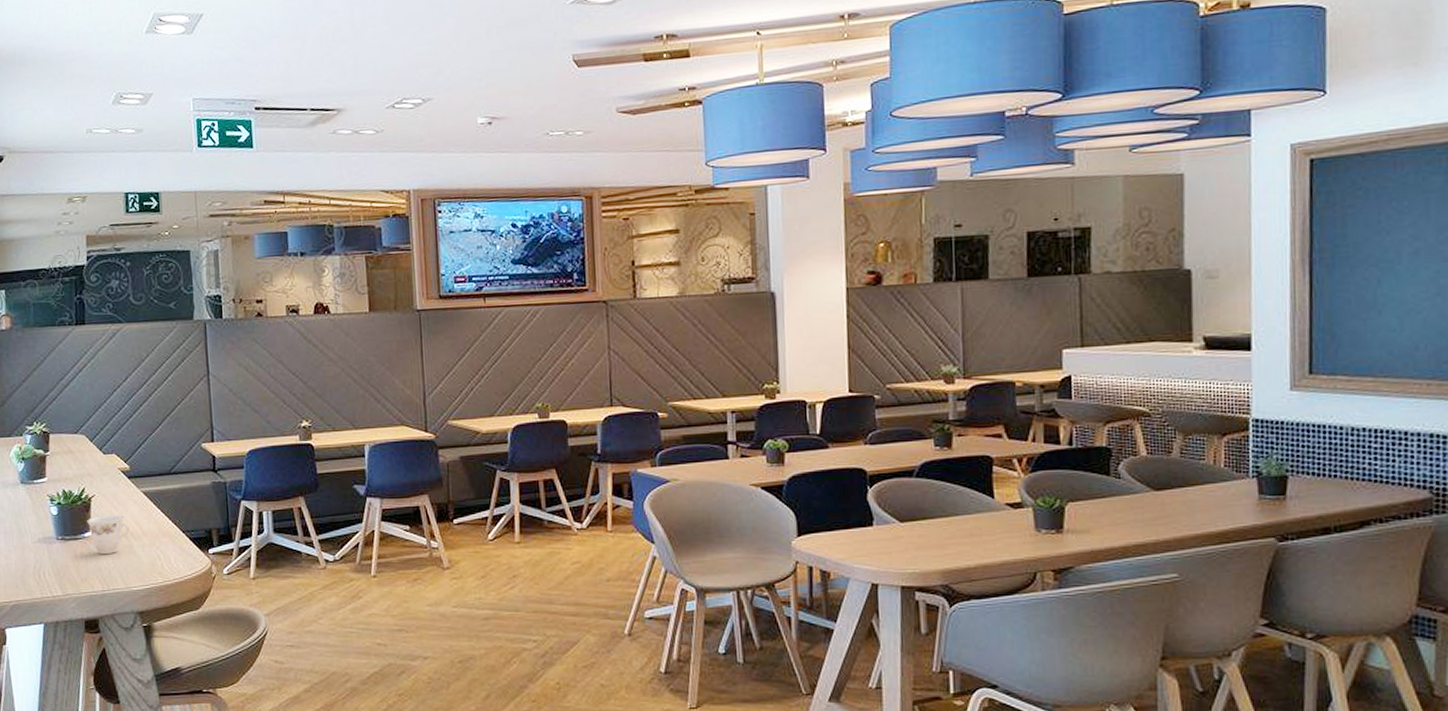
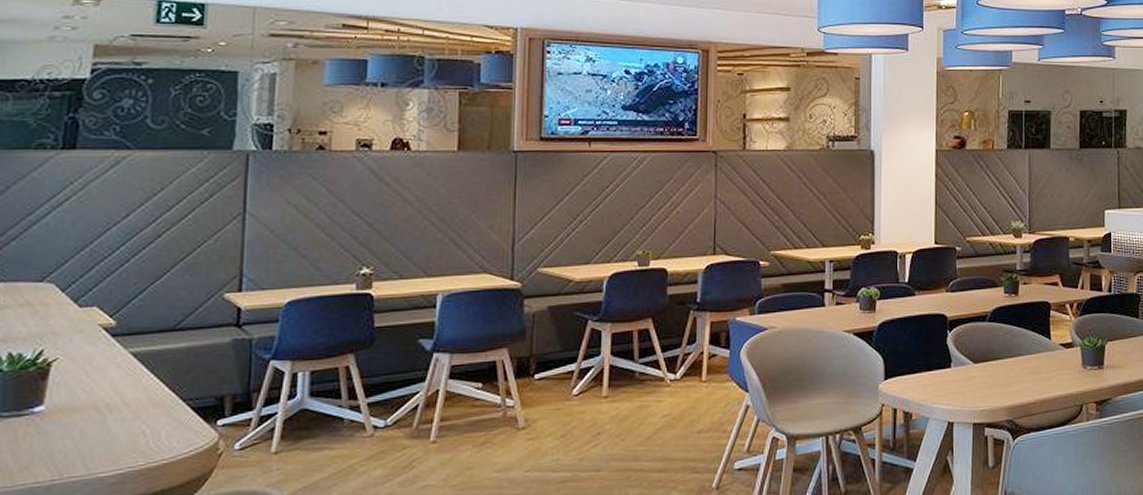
teacup: present [87,515,130,555] -> none [40,383,105,434]

